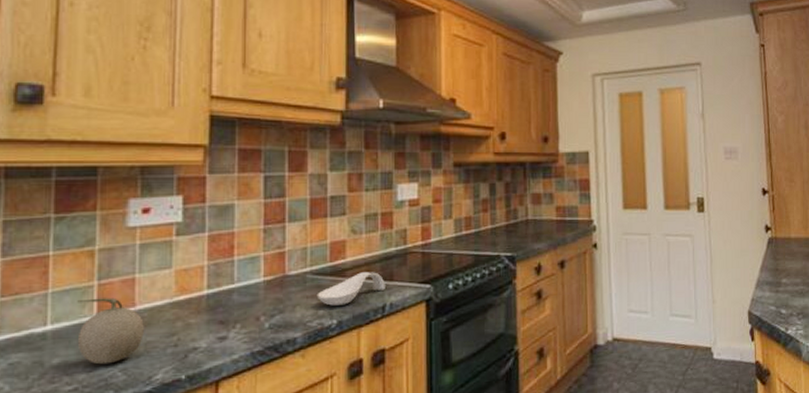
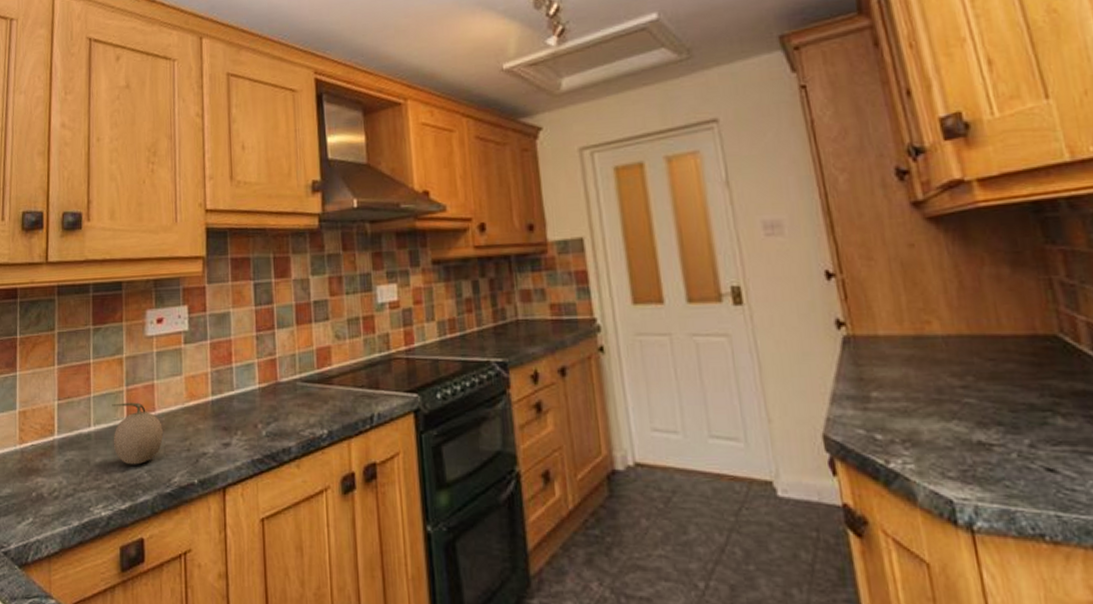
spoon rest: present [317,272,385,306] -> none [307,379,372,415]

